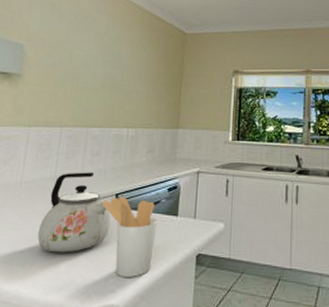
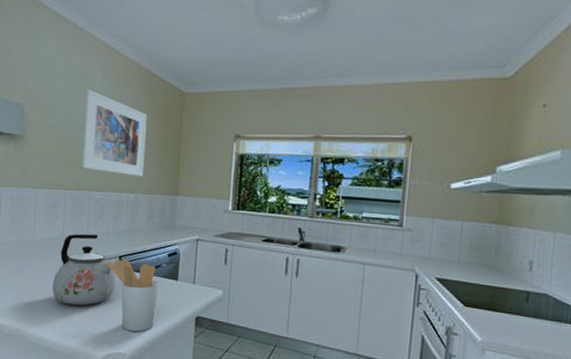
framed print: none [80,29,150,112] -> present [81,88,148,177]

